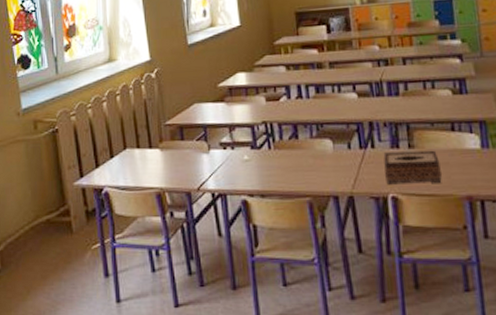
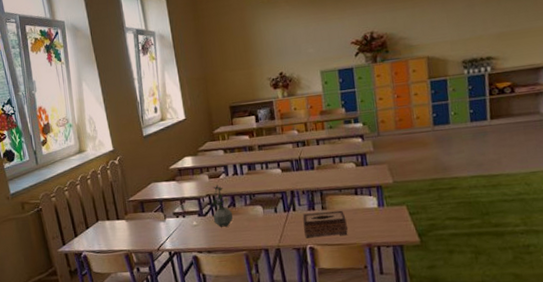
potted plant: none [266,110,295,164] -> present [210,185,234,227]

